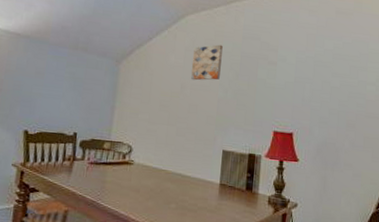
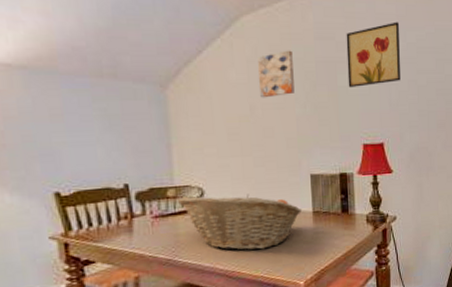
fruit basket: none [111,151,211,209] -> present [178,194,303,251]
wall art: none [266,30,318,82] -> present [346,21,400,88]

